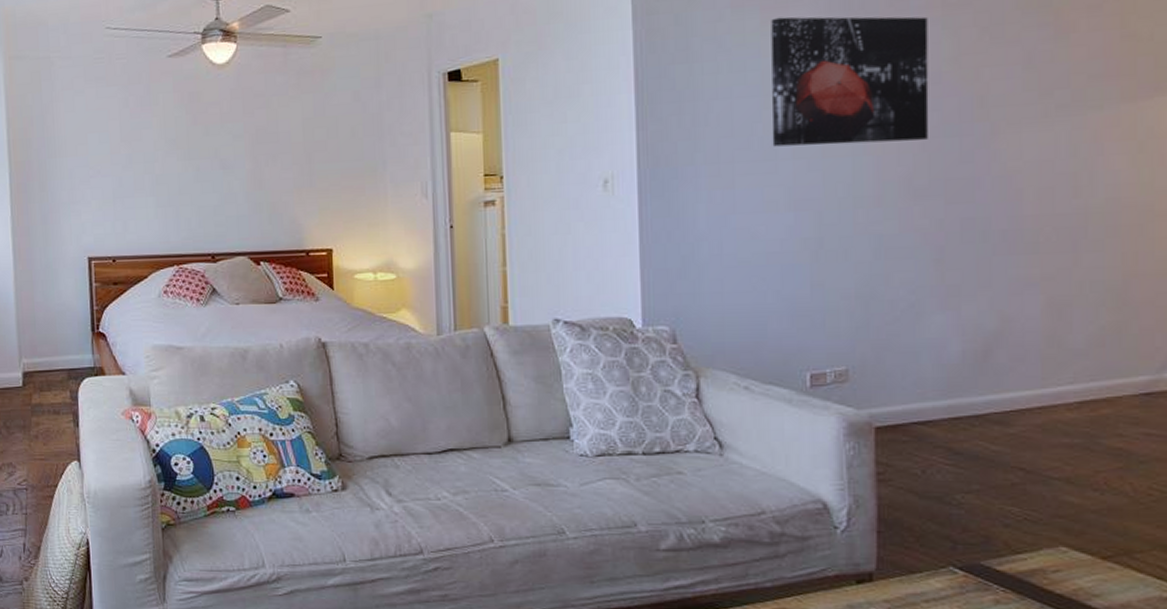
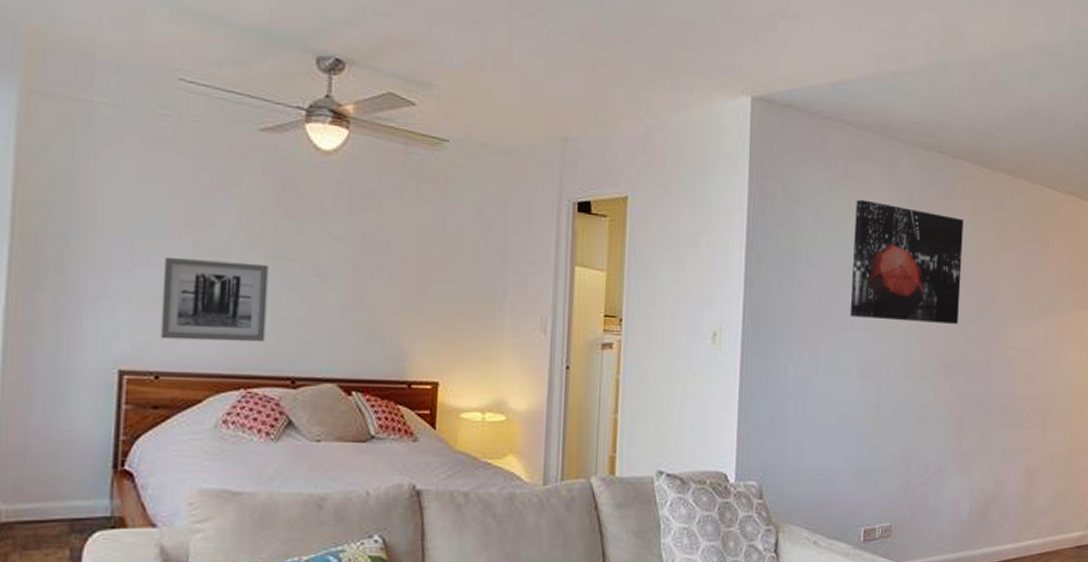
wall art: none [110,164,189,231] -> present [160,256,269,342]

